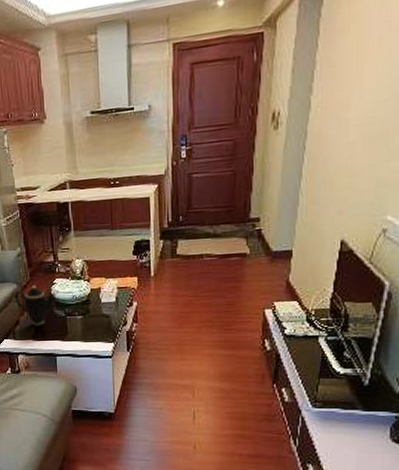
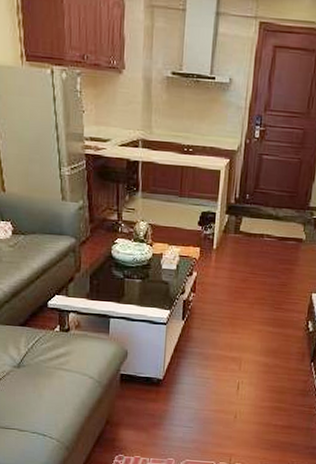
teapot: present [14,285,58,328] -> none [71,242,118,287]

